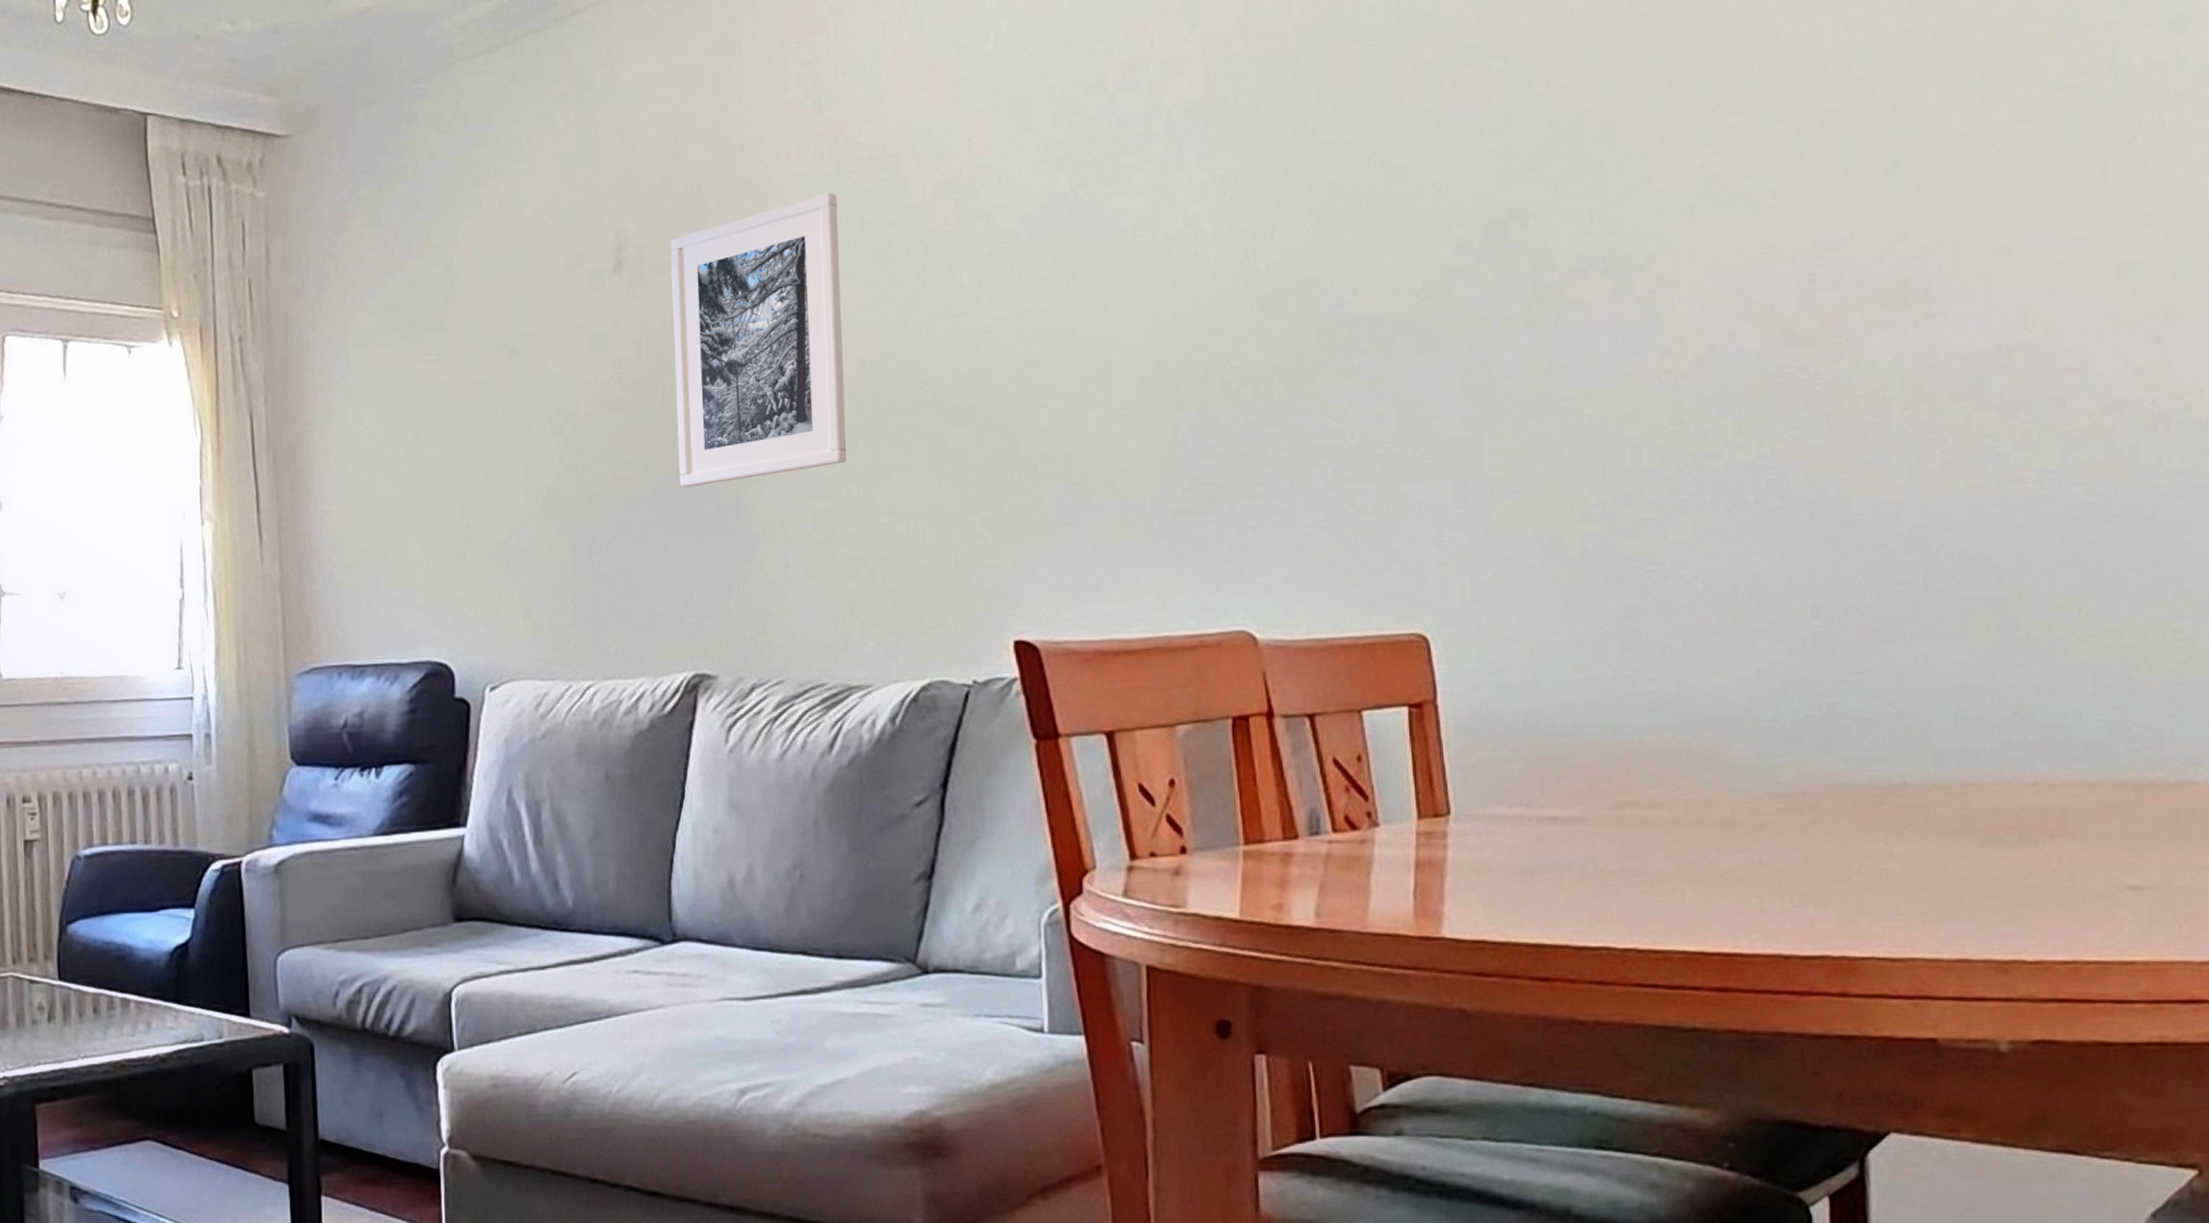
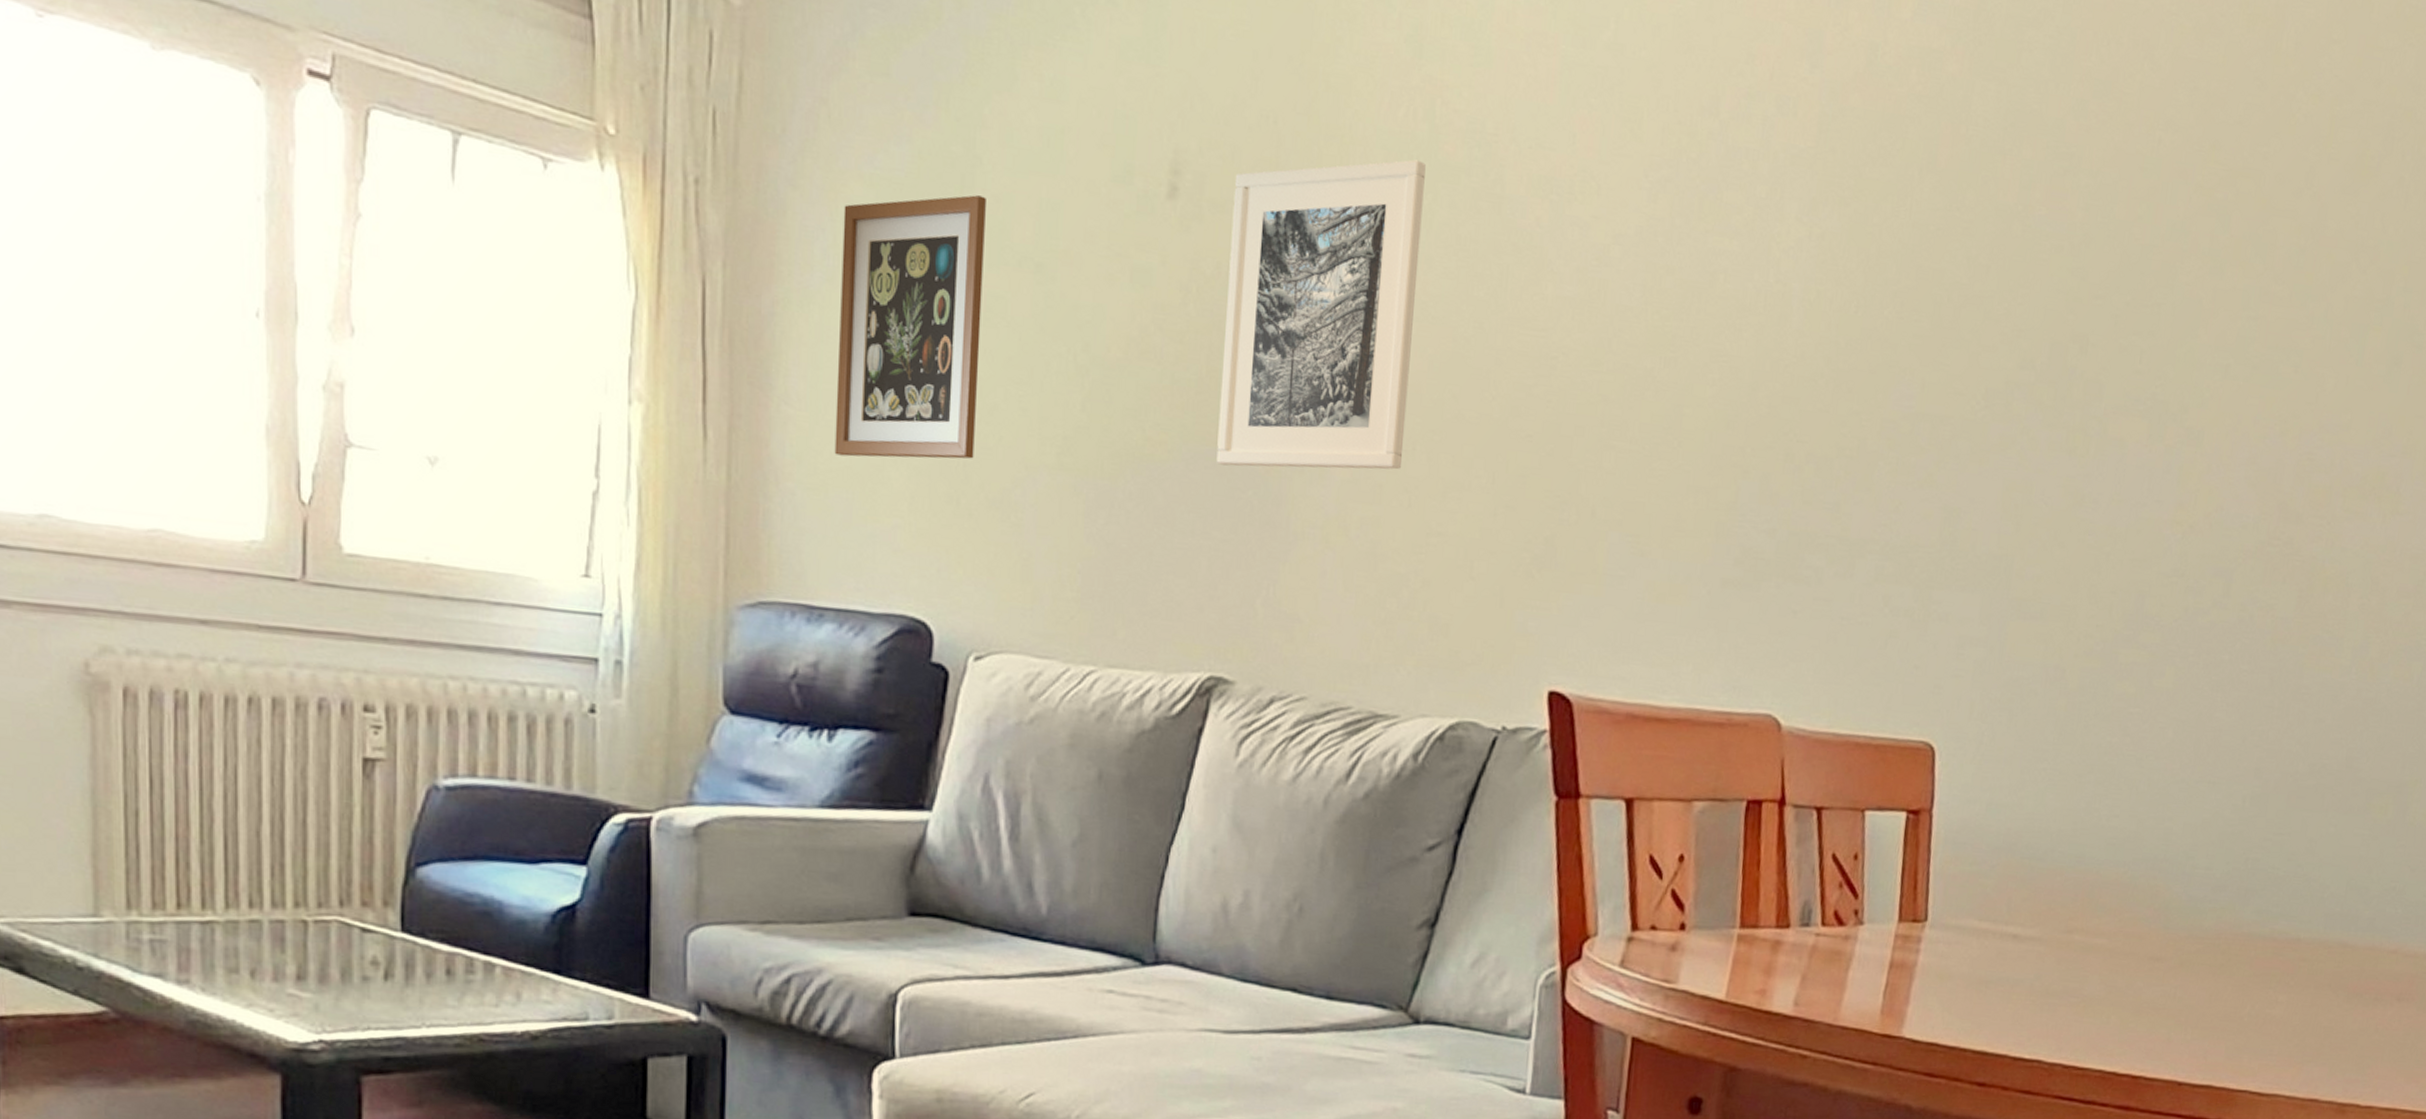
wall art: none [353,303,474,537] -> present [834,195,986,459]

